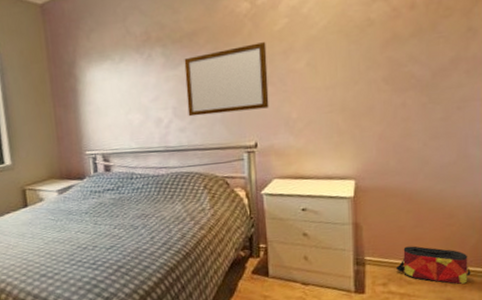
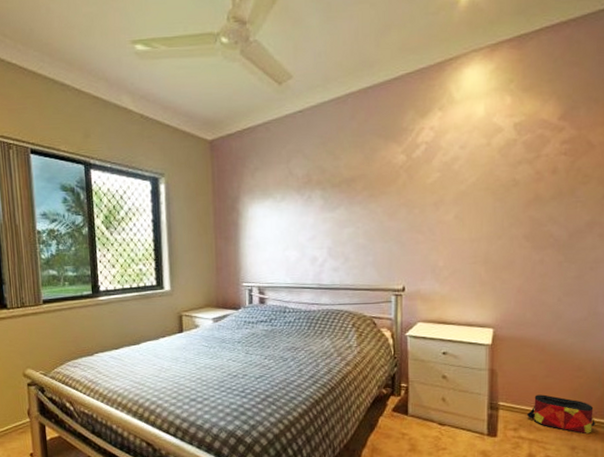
writing board: present [184,42,269,117] -> none [341,193,419,258]

